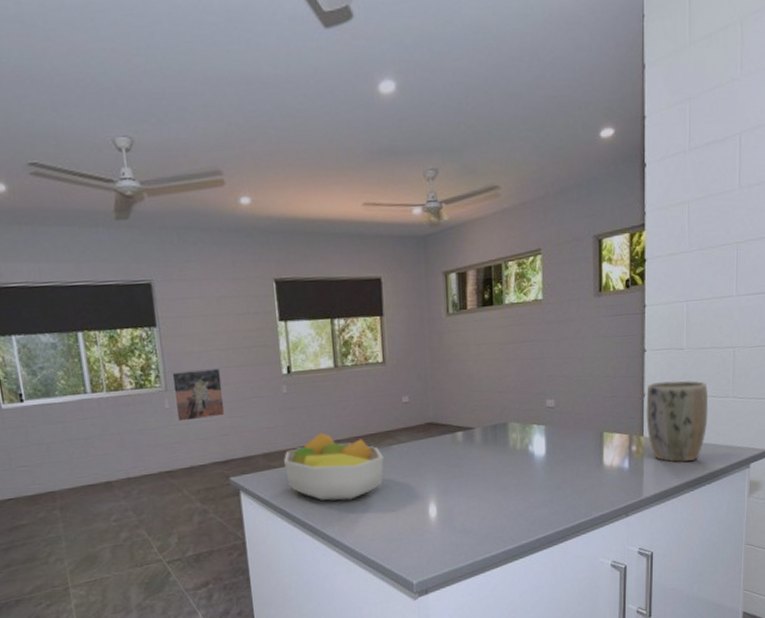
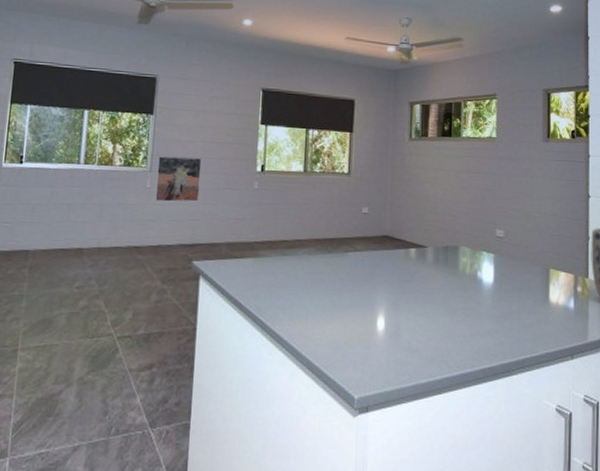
fruit bowl: present [284,433,384,501] -> none [245,230,339,300]

